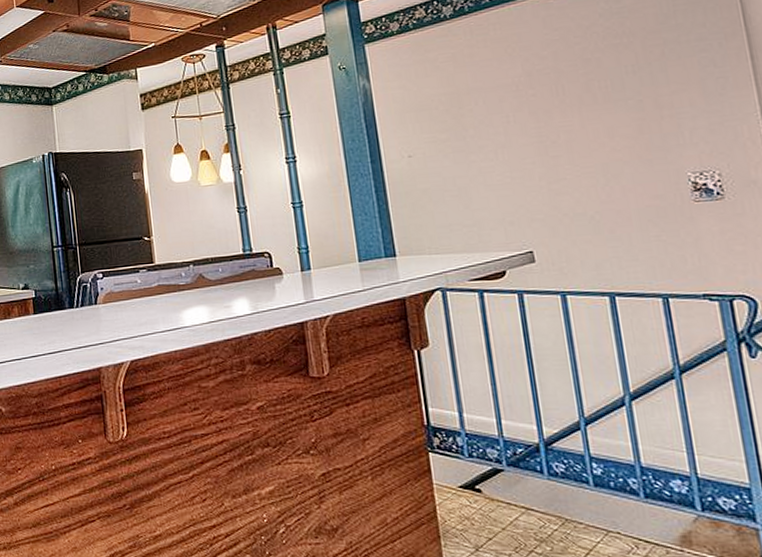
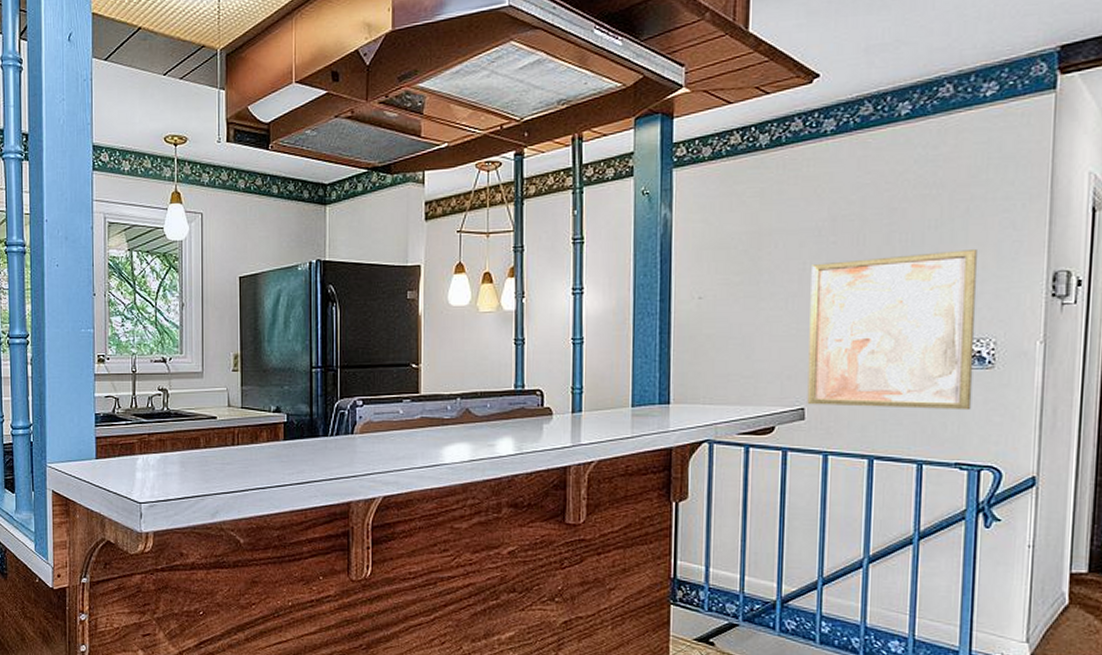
wall art: none [515,89,709,248] -> present [807,250,977,411]

